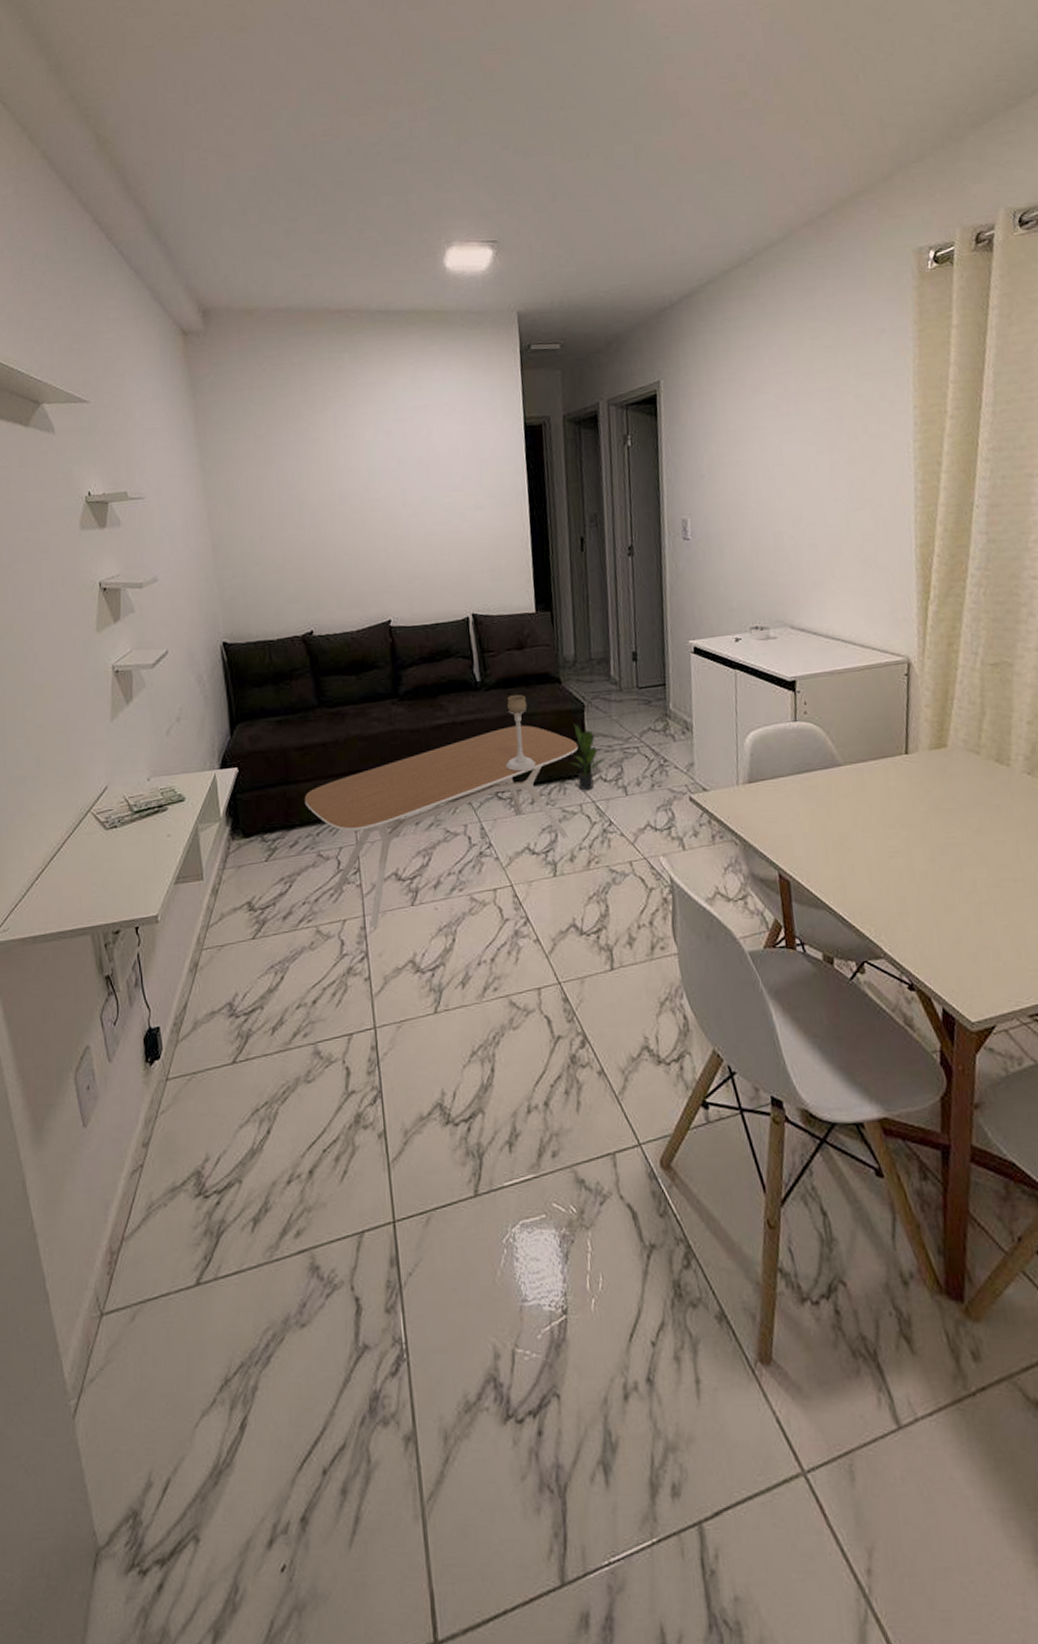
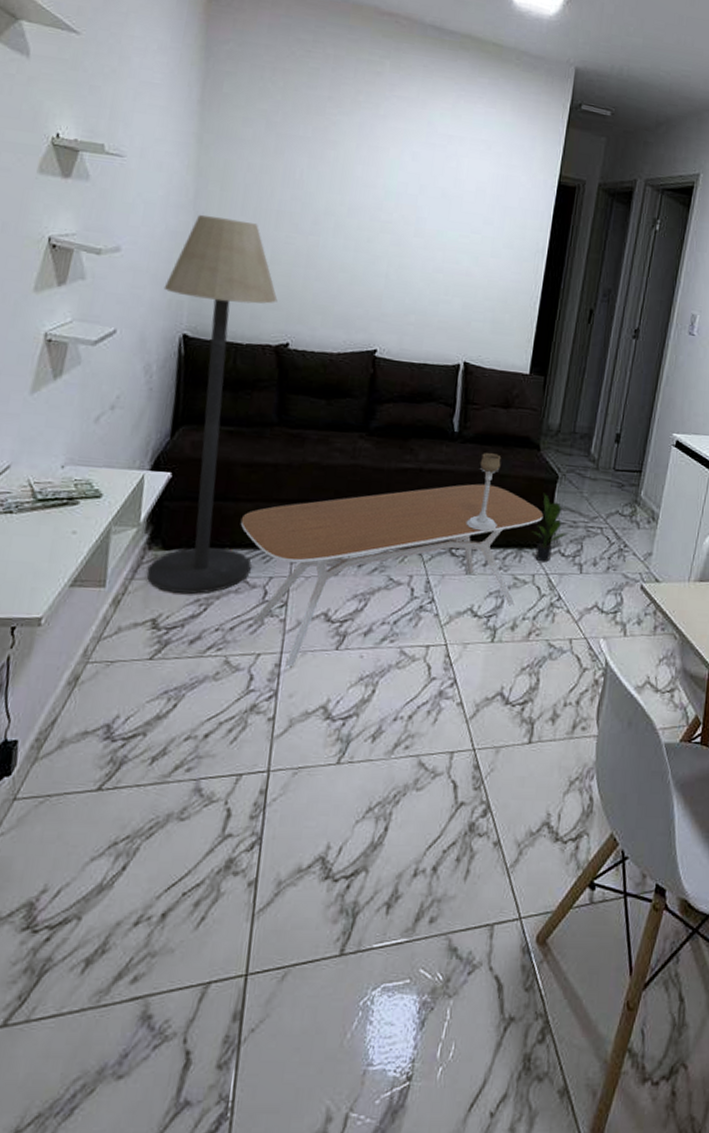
floor lamp: none [199,530,322,876] -> present [146,214,278,594]

